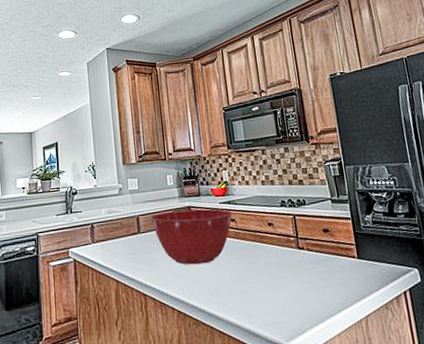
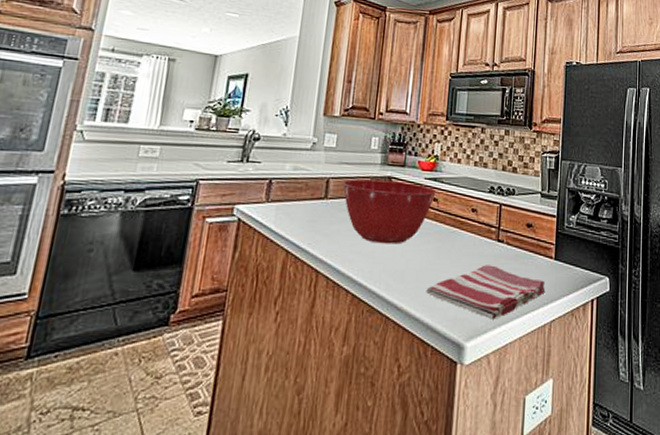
dish towel: none [241,271,355,320] -> present [426,265,546,319]

